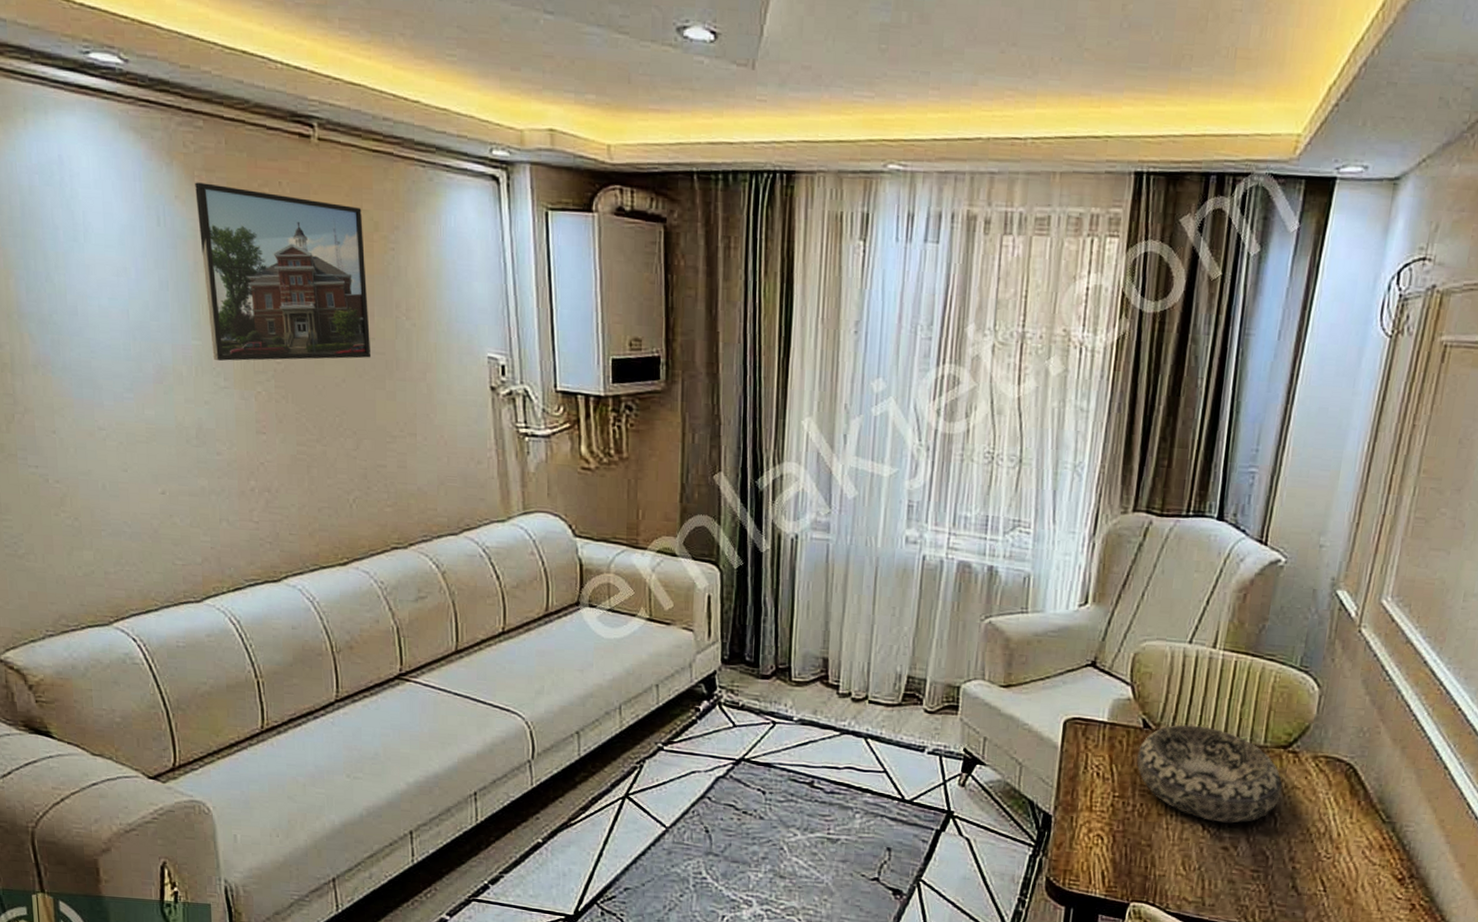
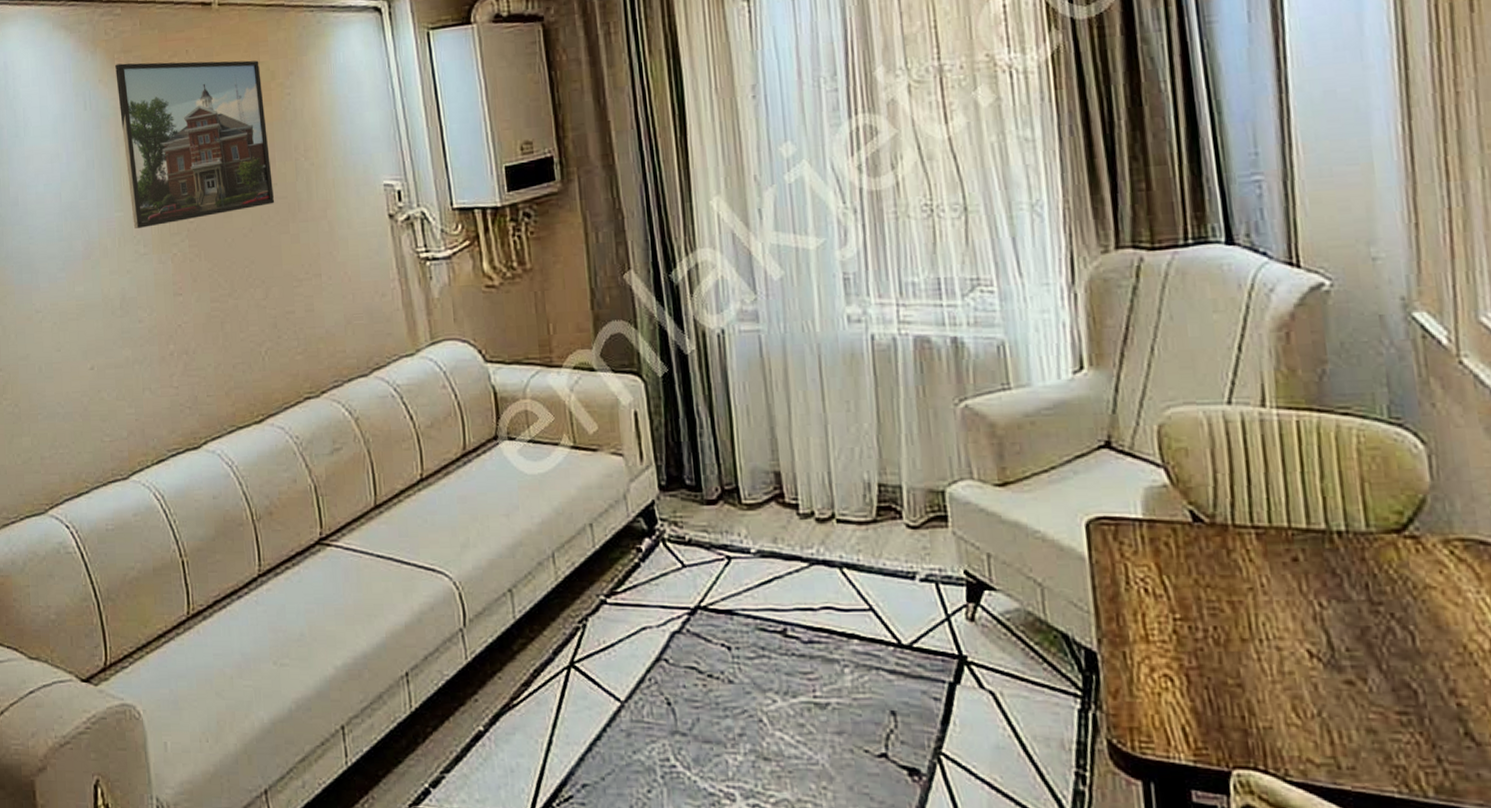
decorative bowl: present [1137,724,1282,823] -> none [1193,512,1412,645]

